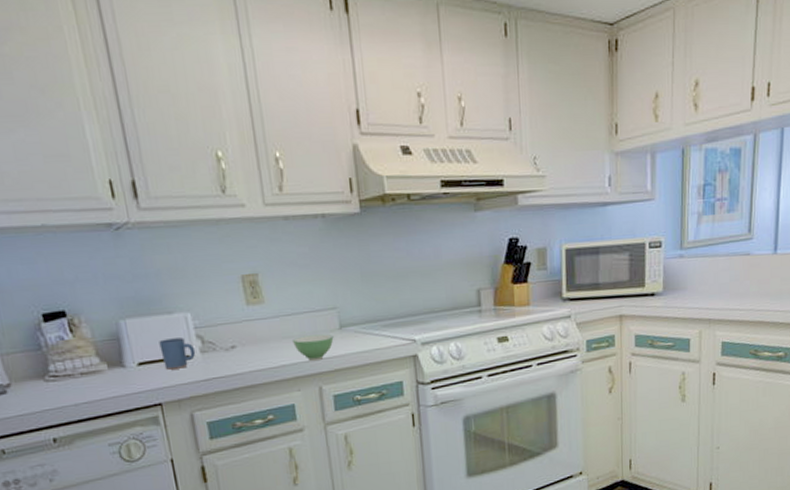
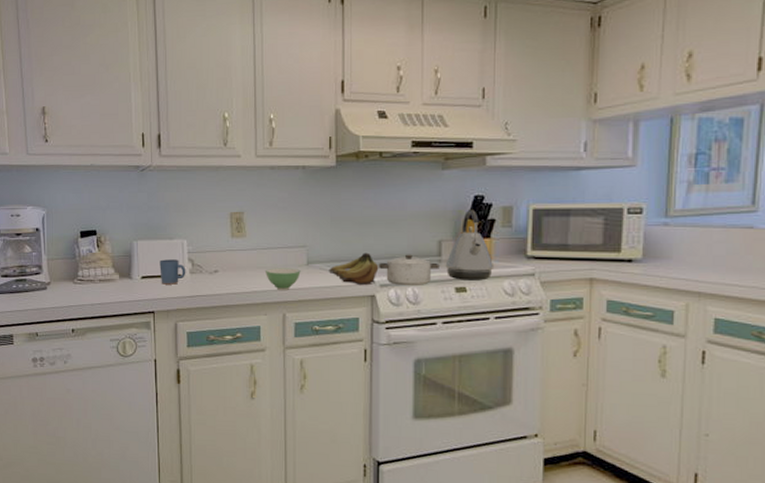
fruit: none [365,309,419,347] -> present [329,252,379,286]
cooking pot: none [417,306,480,342] -> present [378,254,439,287]
kettle: none [485,252,532,330] -> present [445,209,493,281]

